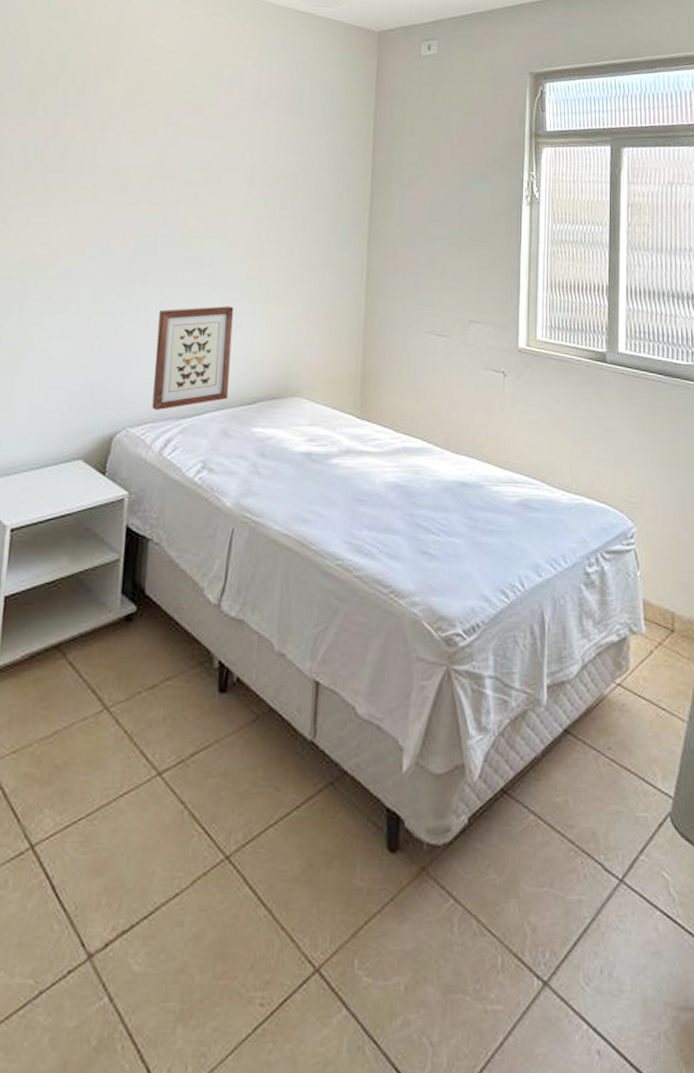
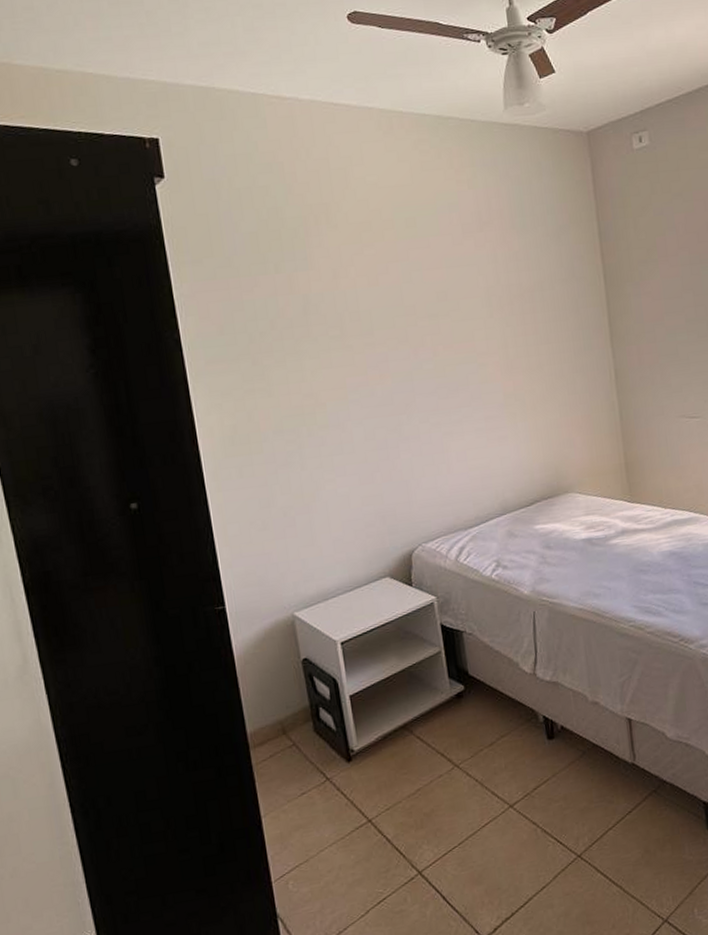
wall art: present [152,306,234,411] -> none [429,423,508,526]

